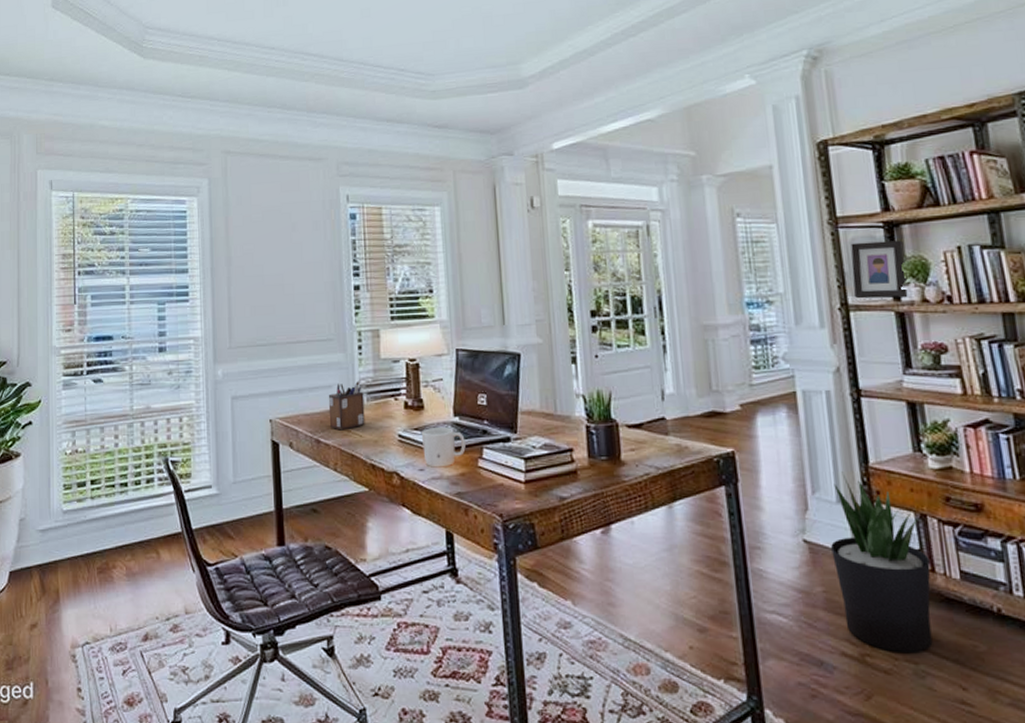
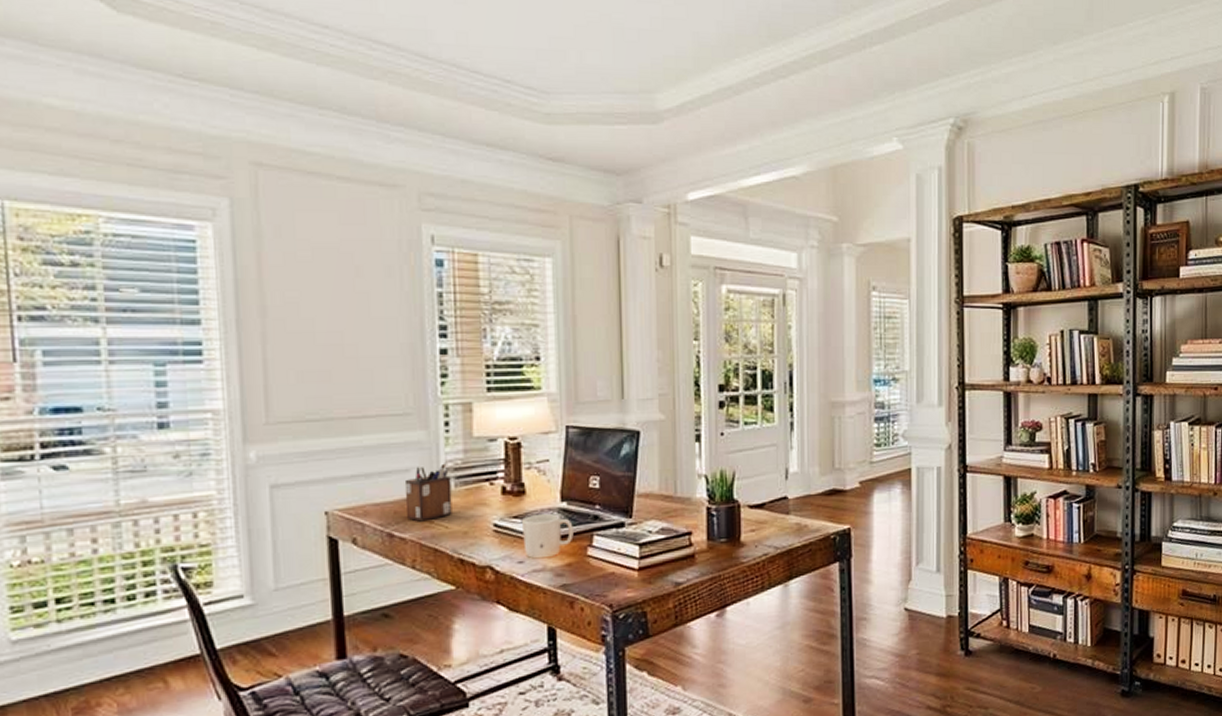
planter: present [830,472,933,652] -> none [927,543,1006,701]
picture frame: present [851,240,908,299] -> none [970,322,1017,379]

